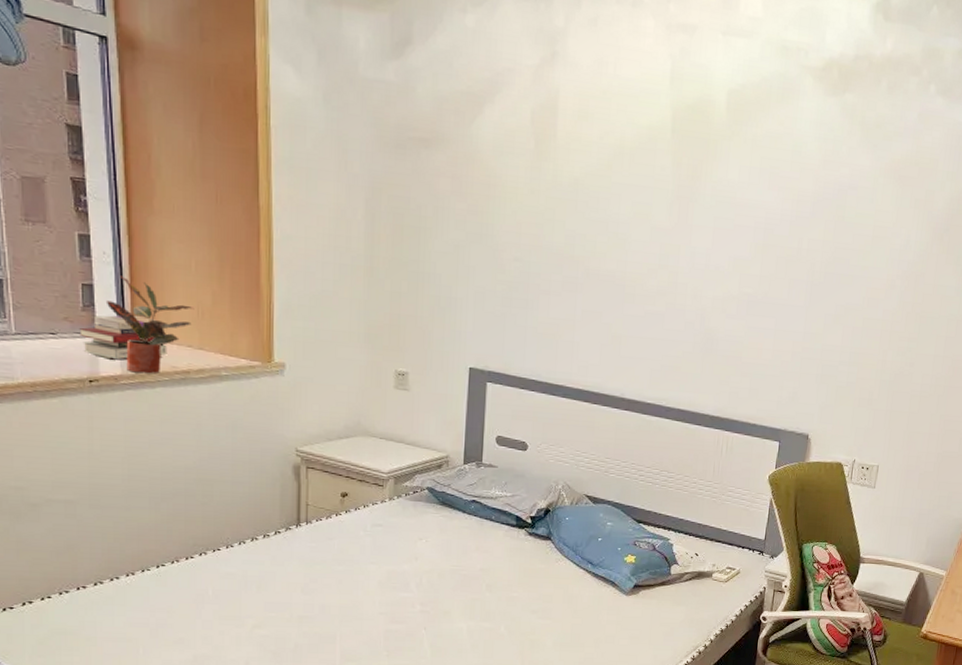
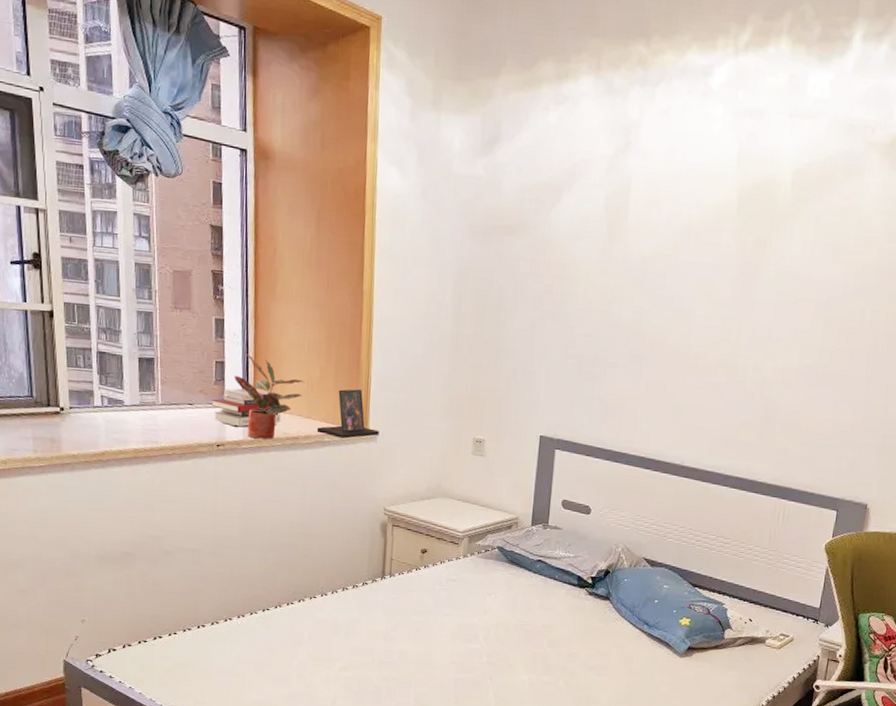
photo frame: none [211,316,286,372] -> present [316,389,379,439]

